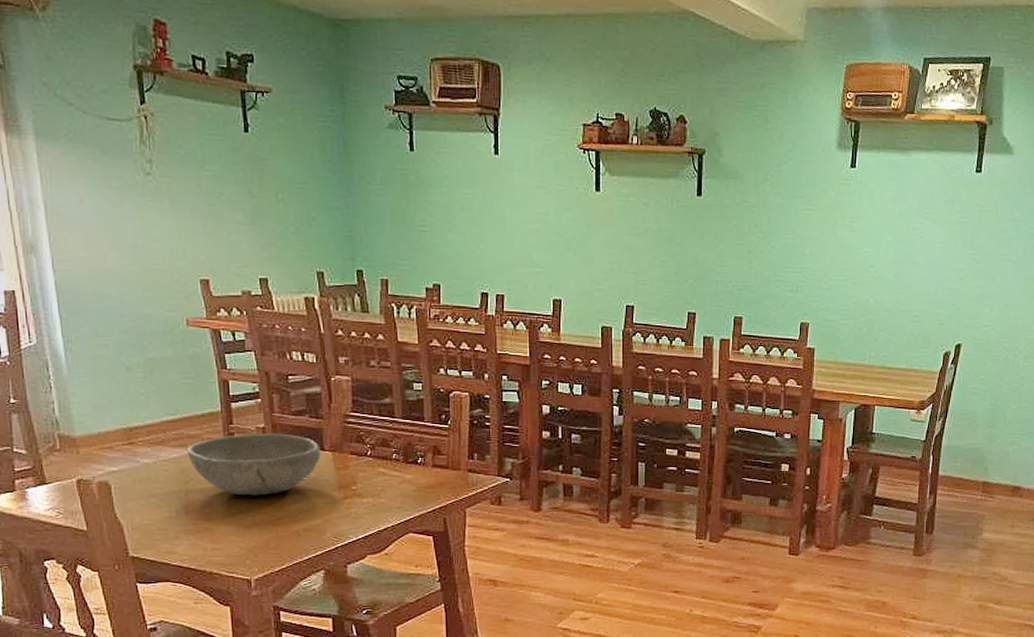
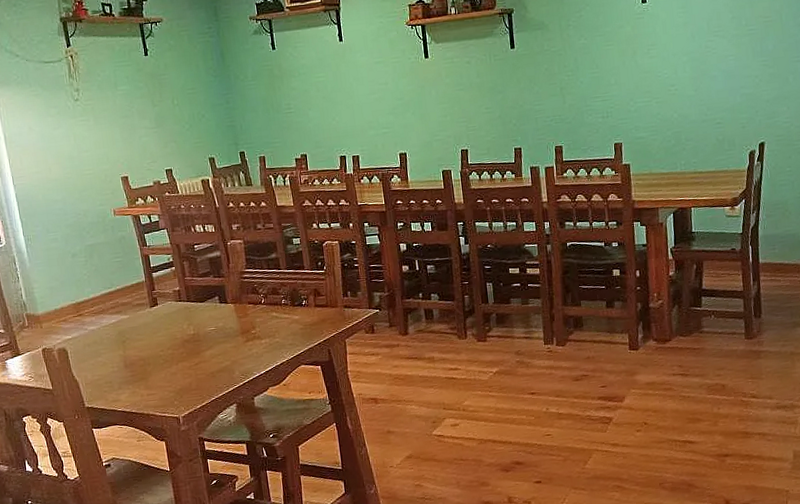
bowl: present [187,433,321,496] -> none [122,293,225,348]

